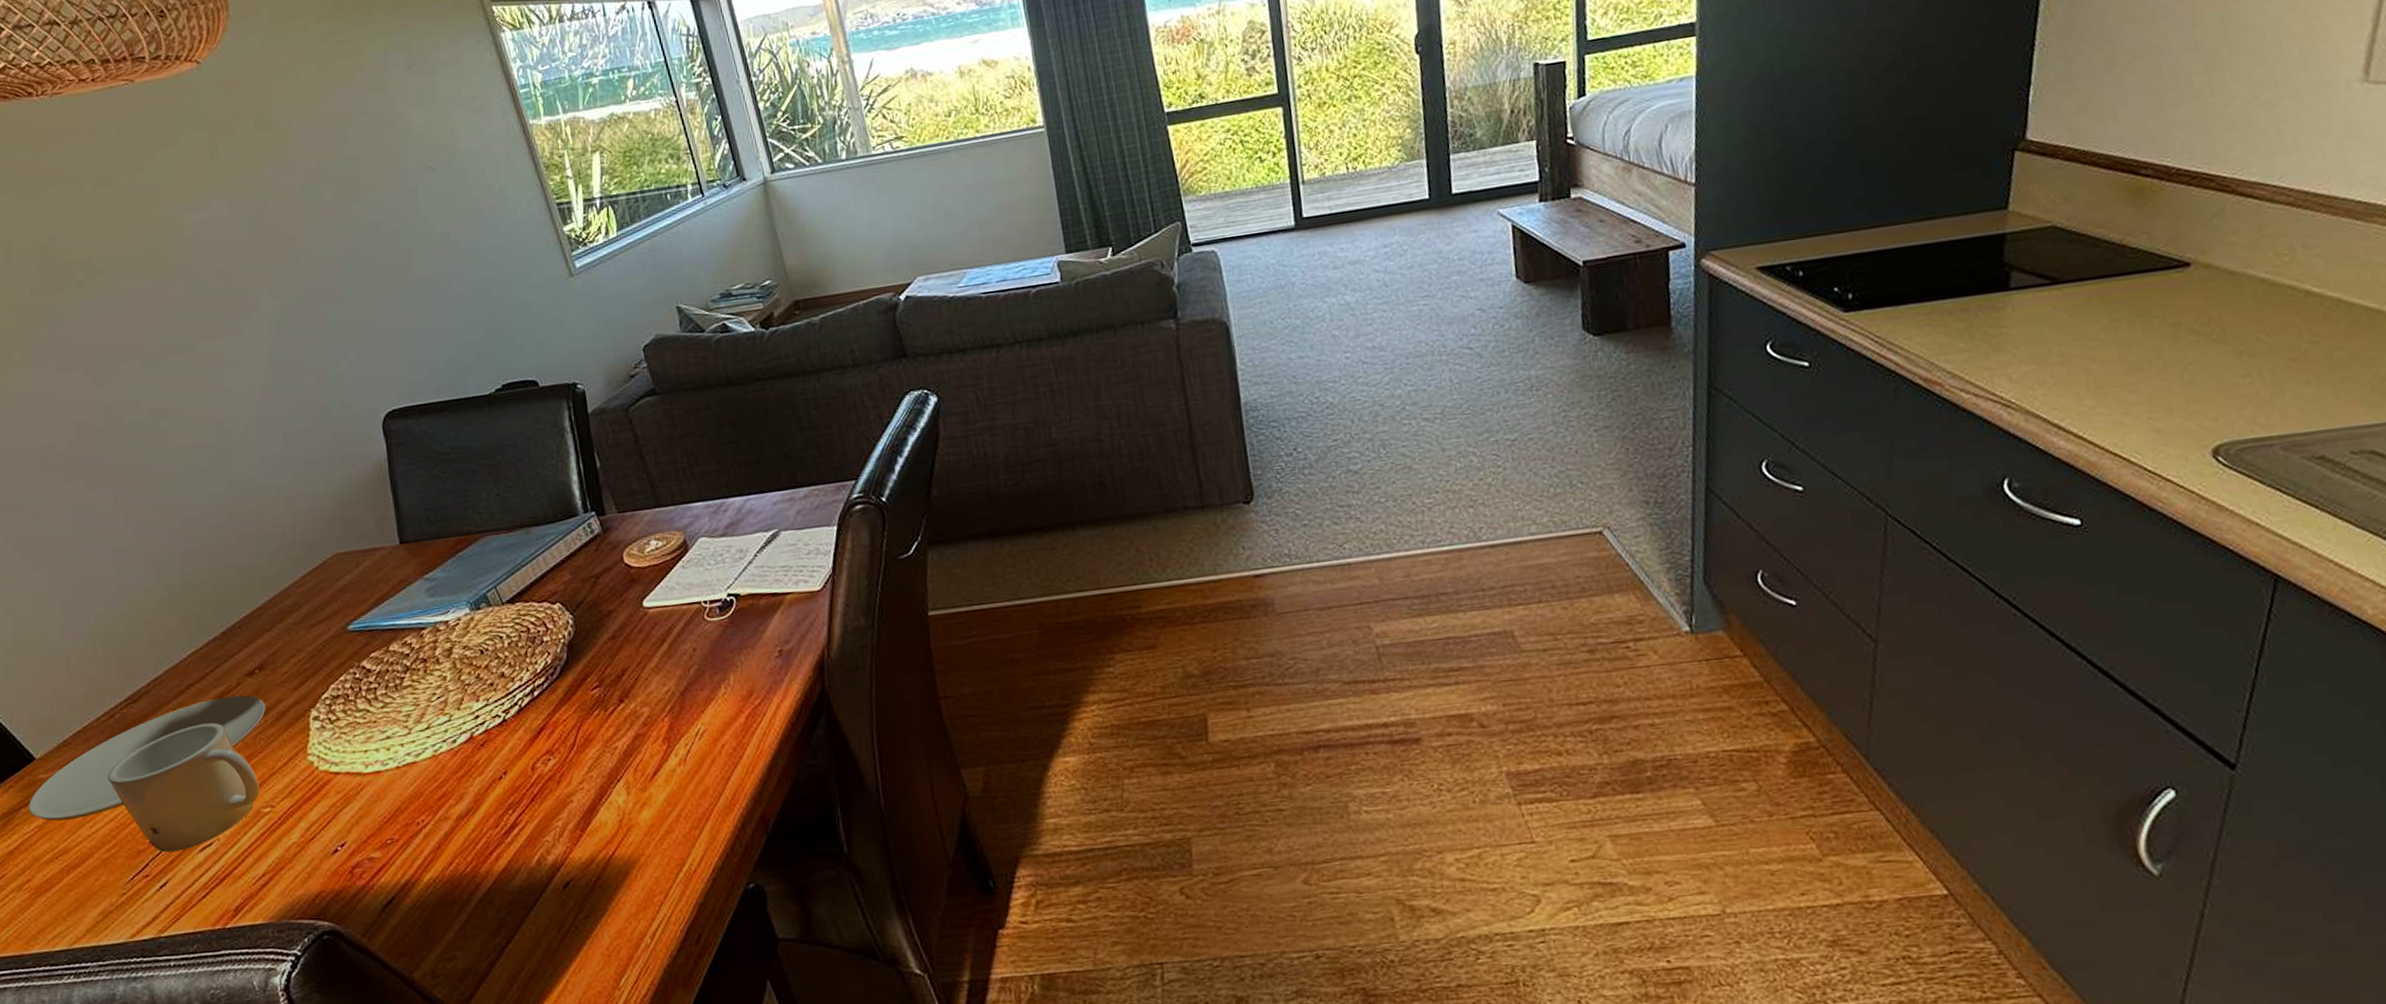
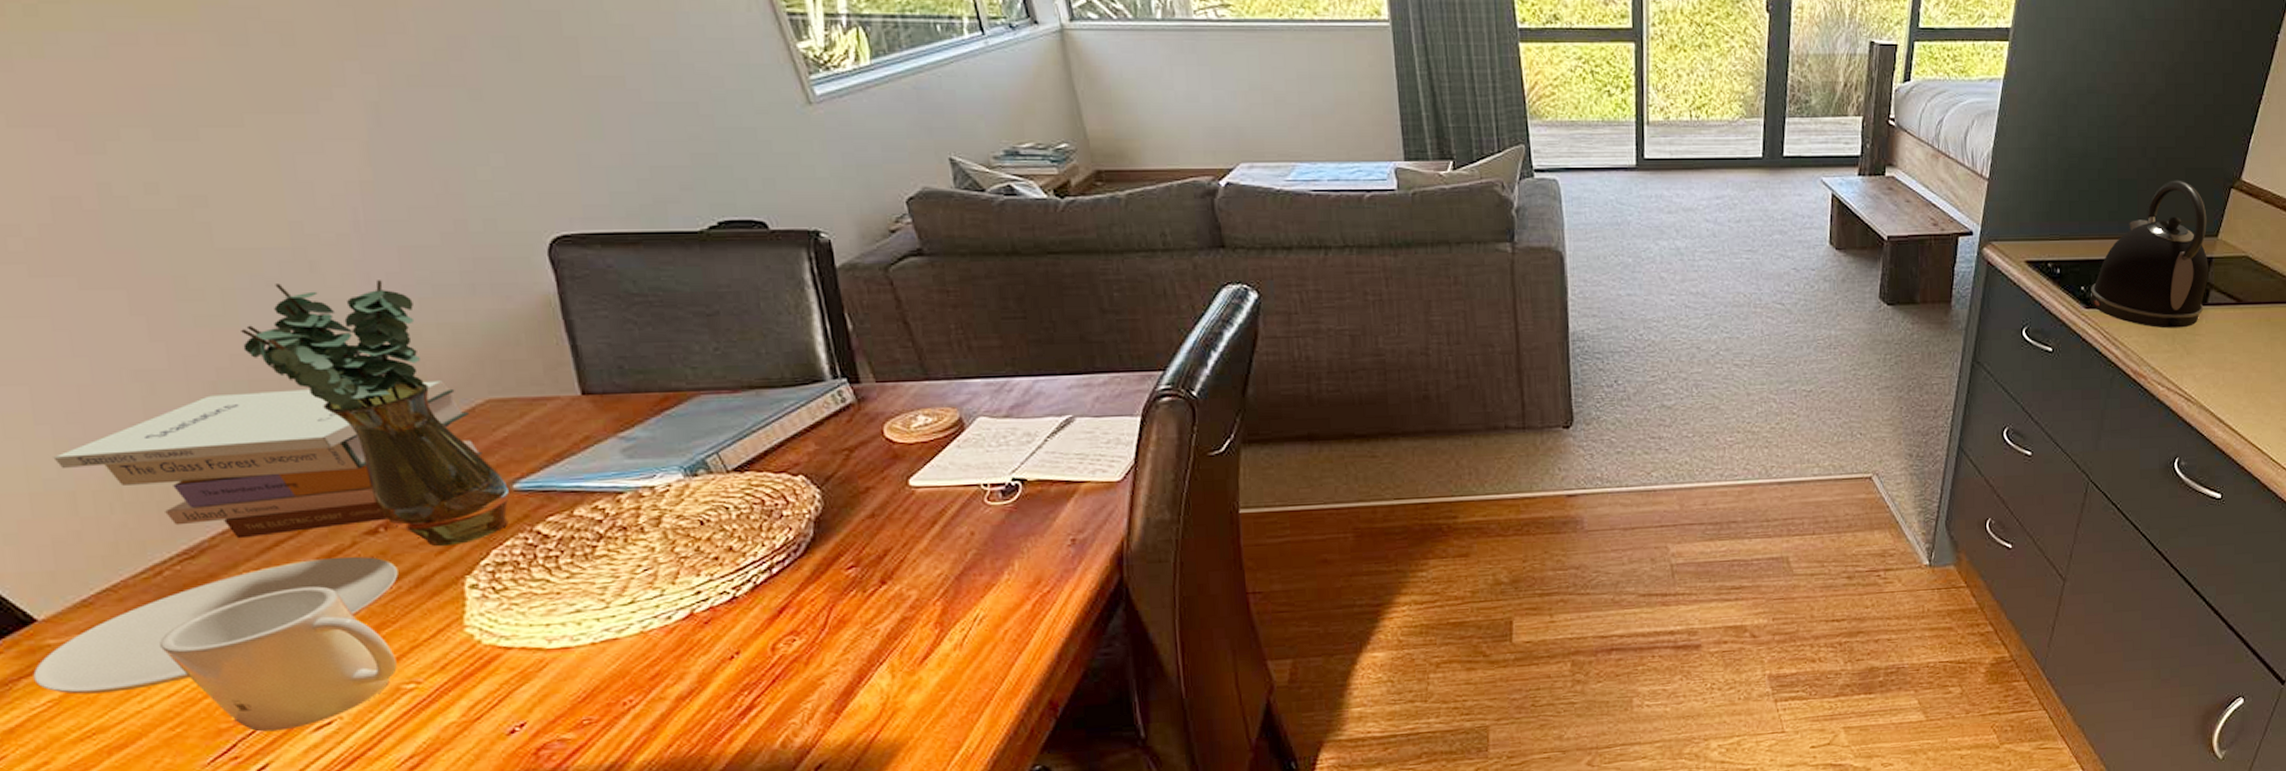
books: none [58,540,329,684] -> present [53,380,483,539]
vase: none [180,461,345,684] -> present [241,280,509,547]
kettle: none [1846,151,2007,324] -> present [2090,180,2208,329]

